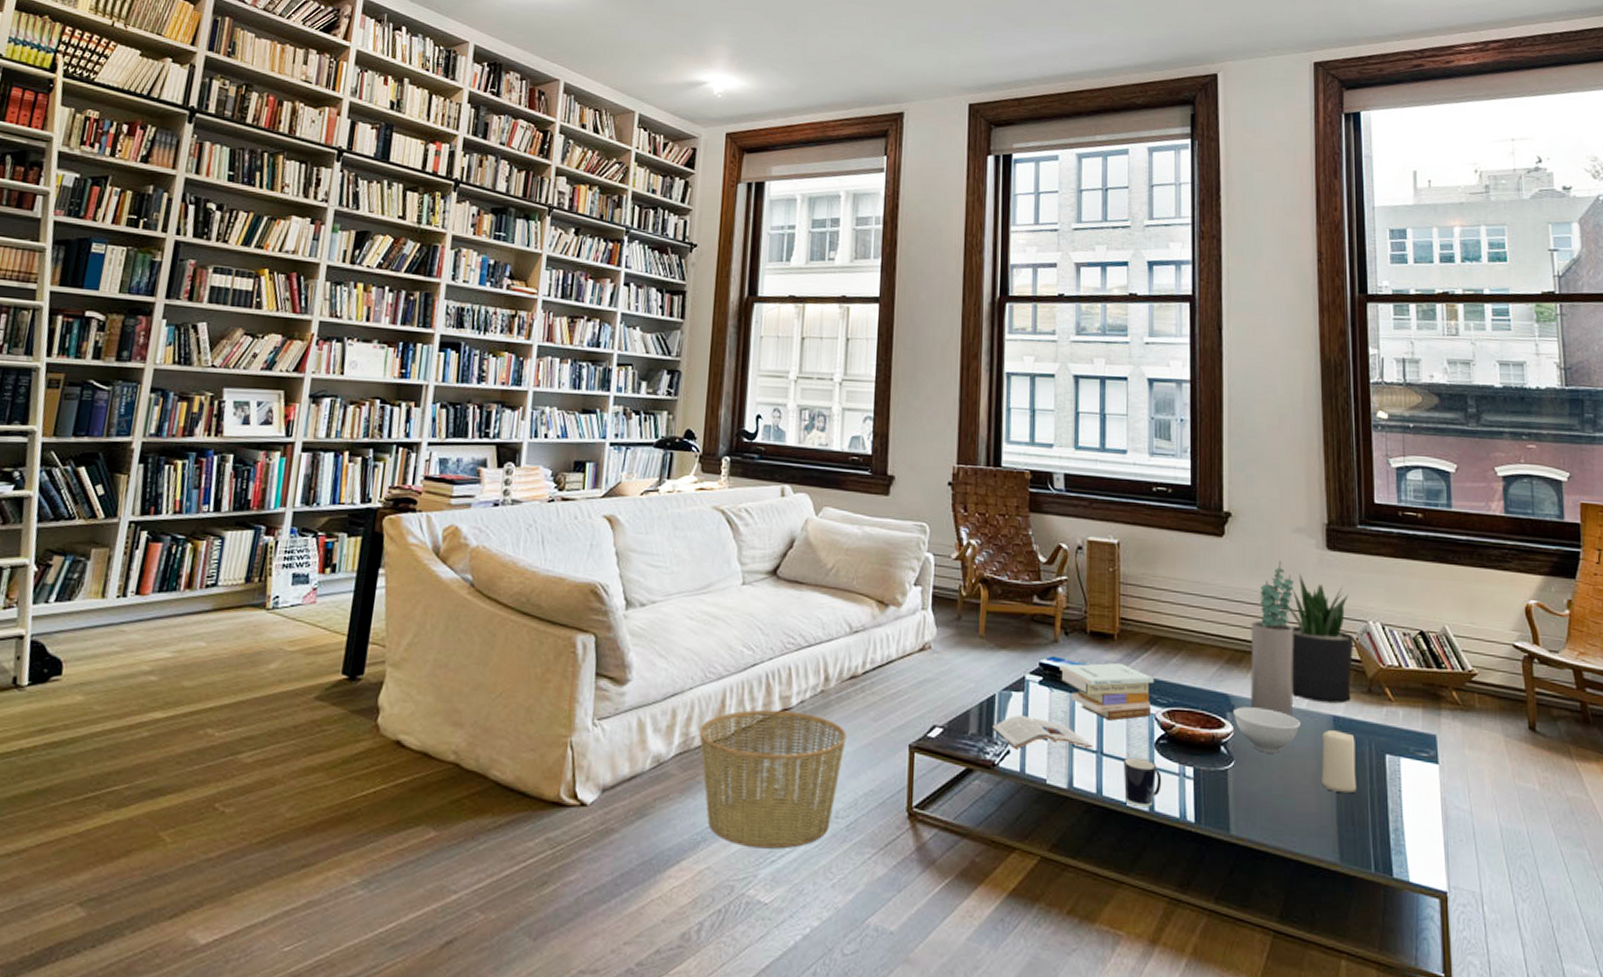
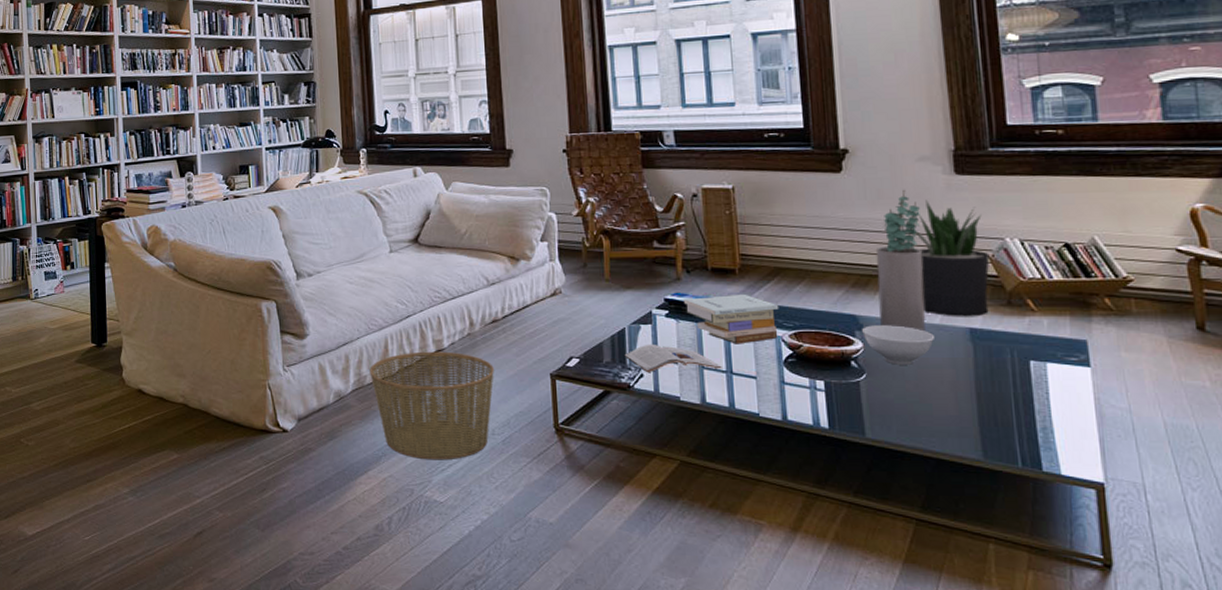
mug: present [1123,757,1162,808] -> none [752,375,793,418]
candle: present [1322,730,1356,794] -> none [959,342,998,398]

